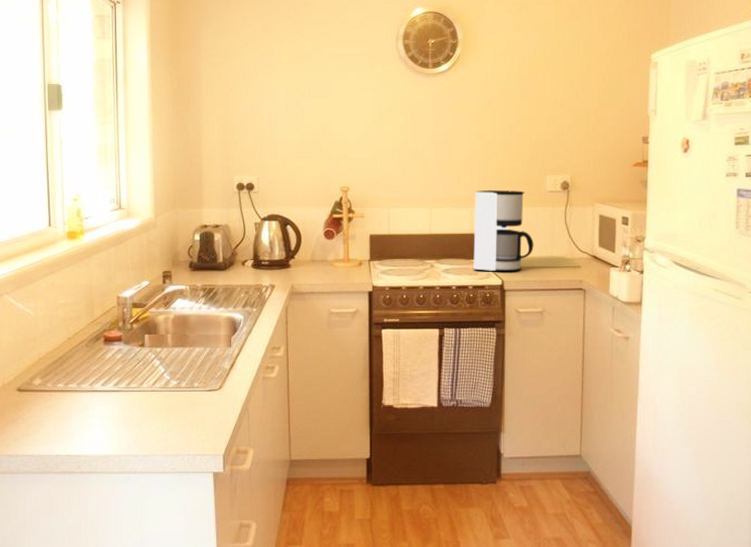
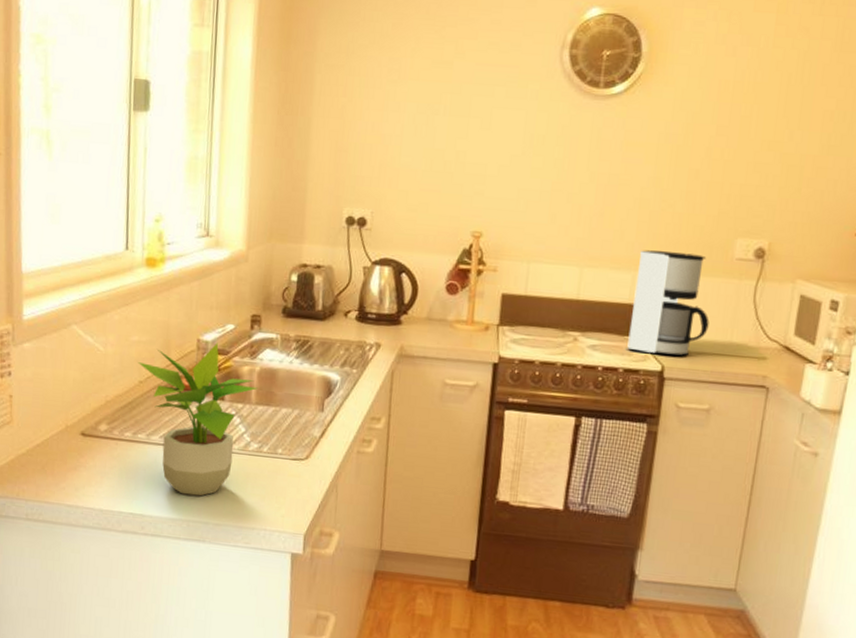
potted plant: none [65,298,173,433] -> present [138,343,258,496]

